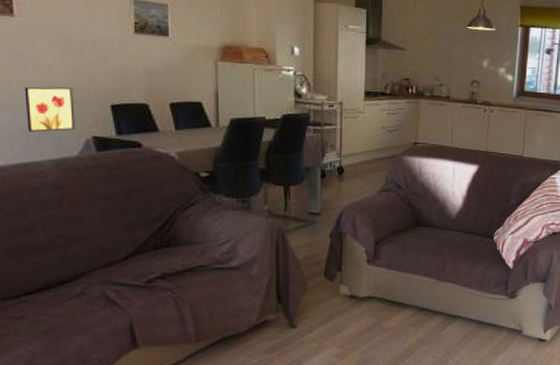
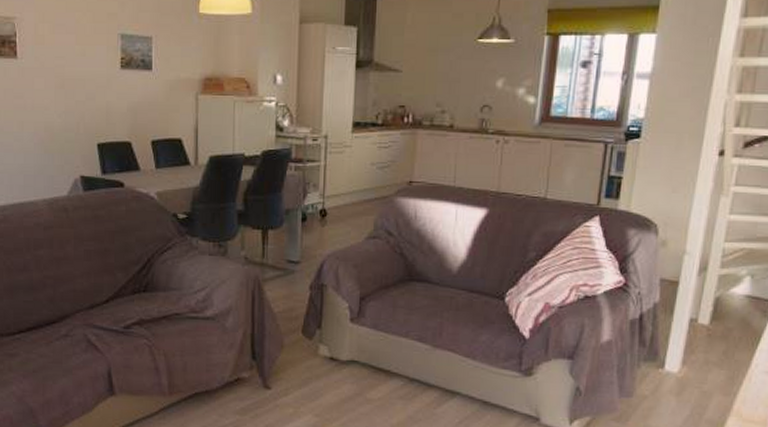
wall art: present [24,86,75,132] -> none [24,127,66,172]

